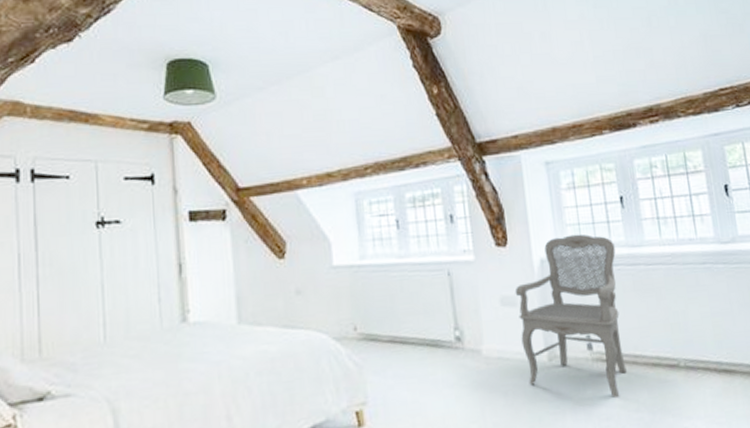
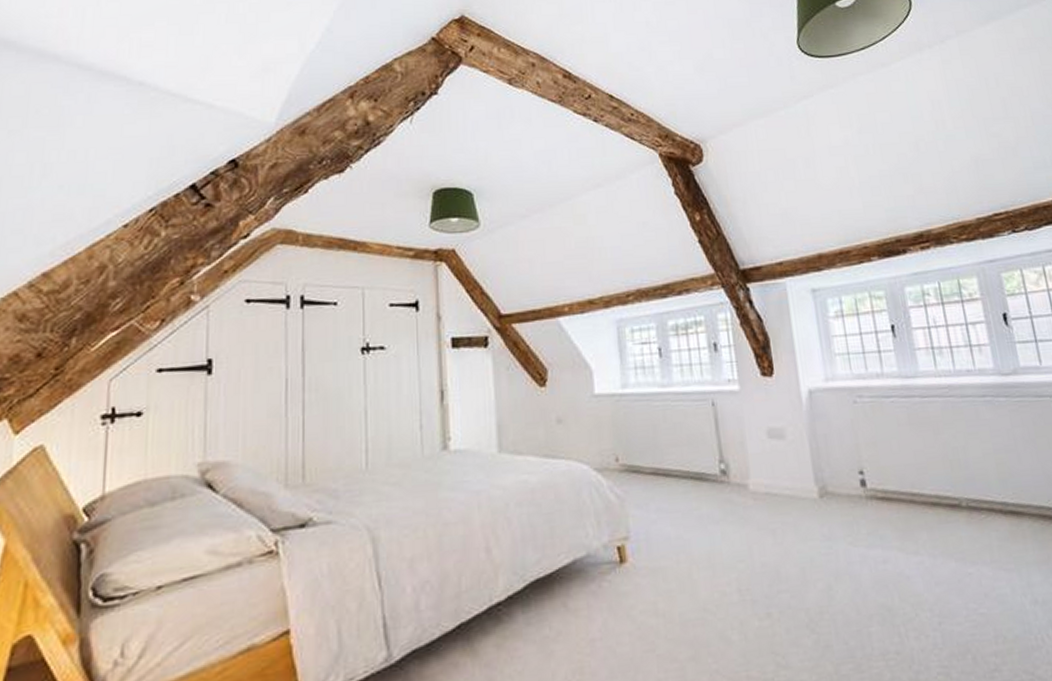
chair: present [514,234,628,399] -> none [782,364,905,540]

